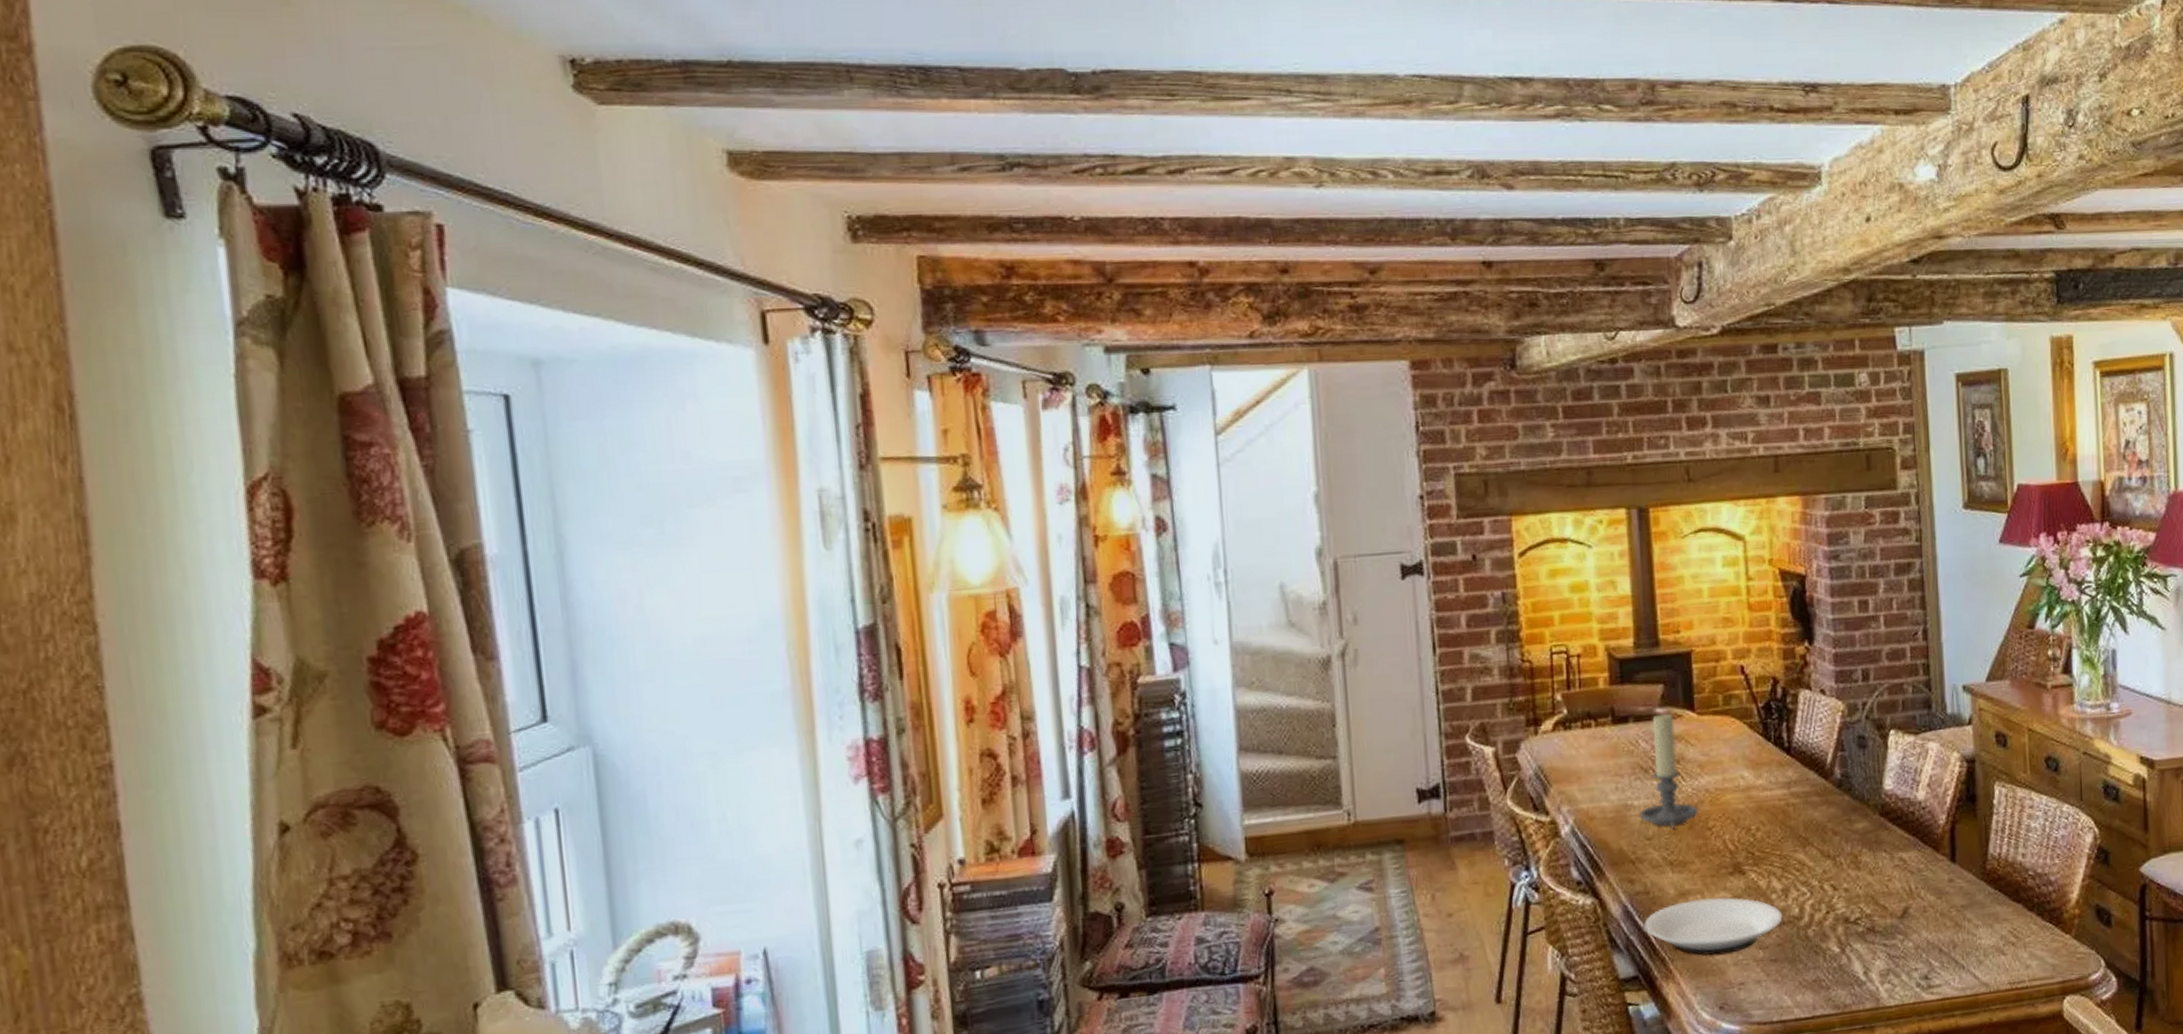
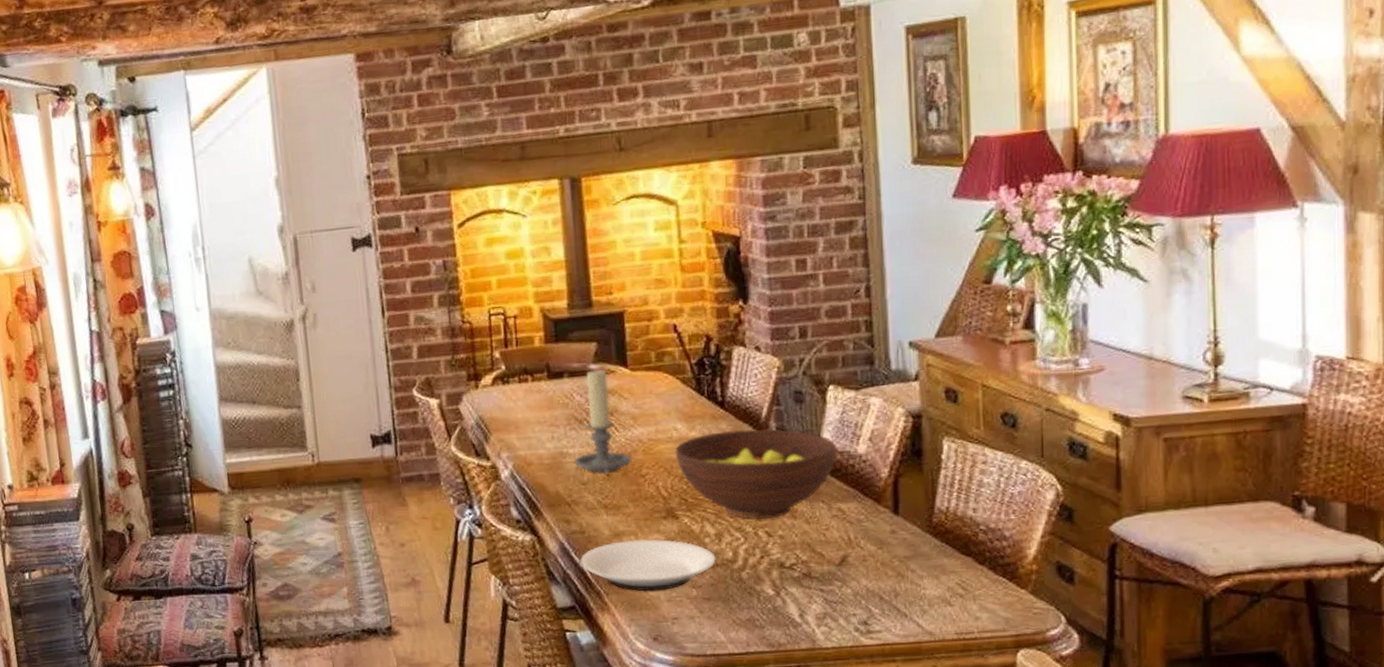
fruit bowl: none [1742,776,1898,873] -> present [675,429,837,520]

